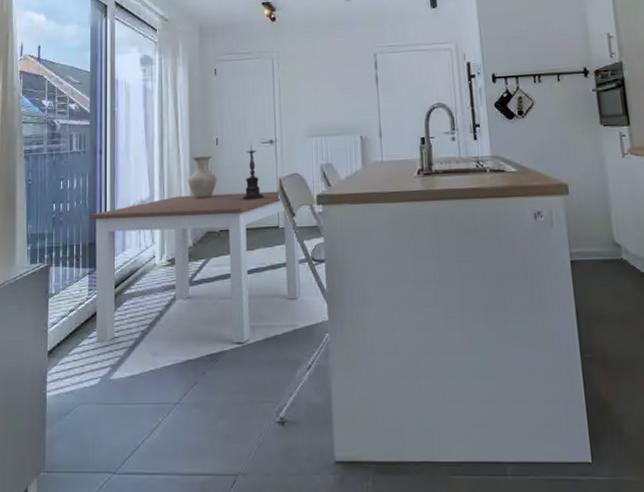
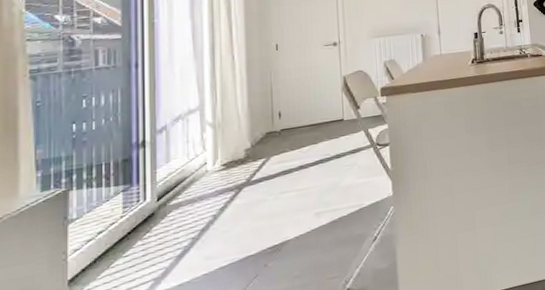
dining table: present [90,191,301,343] -> none [123,87,366,258]
vase: present [187,156,217,199] -> none [244,61,278,103]
candle holder: present [238,143,271,202] -> none [300,46,335,100]

